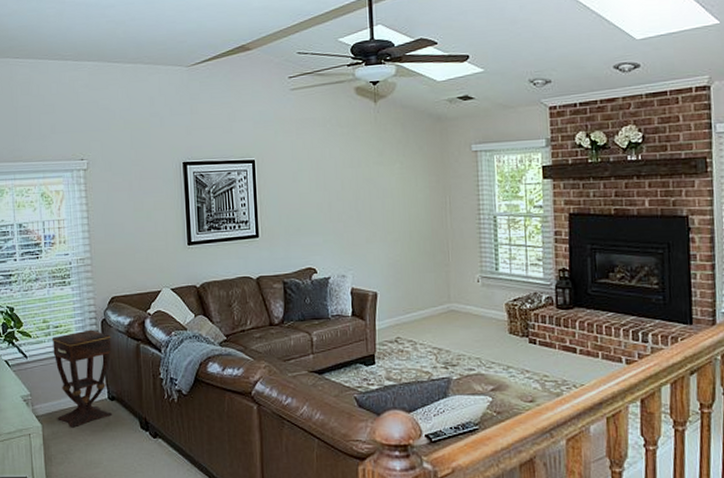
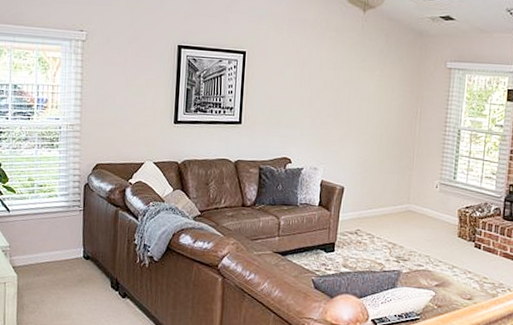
side table: present [51,329,113,428] -> none [33,191,92,281]

